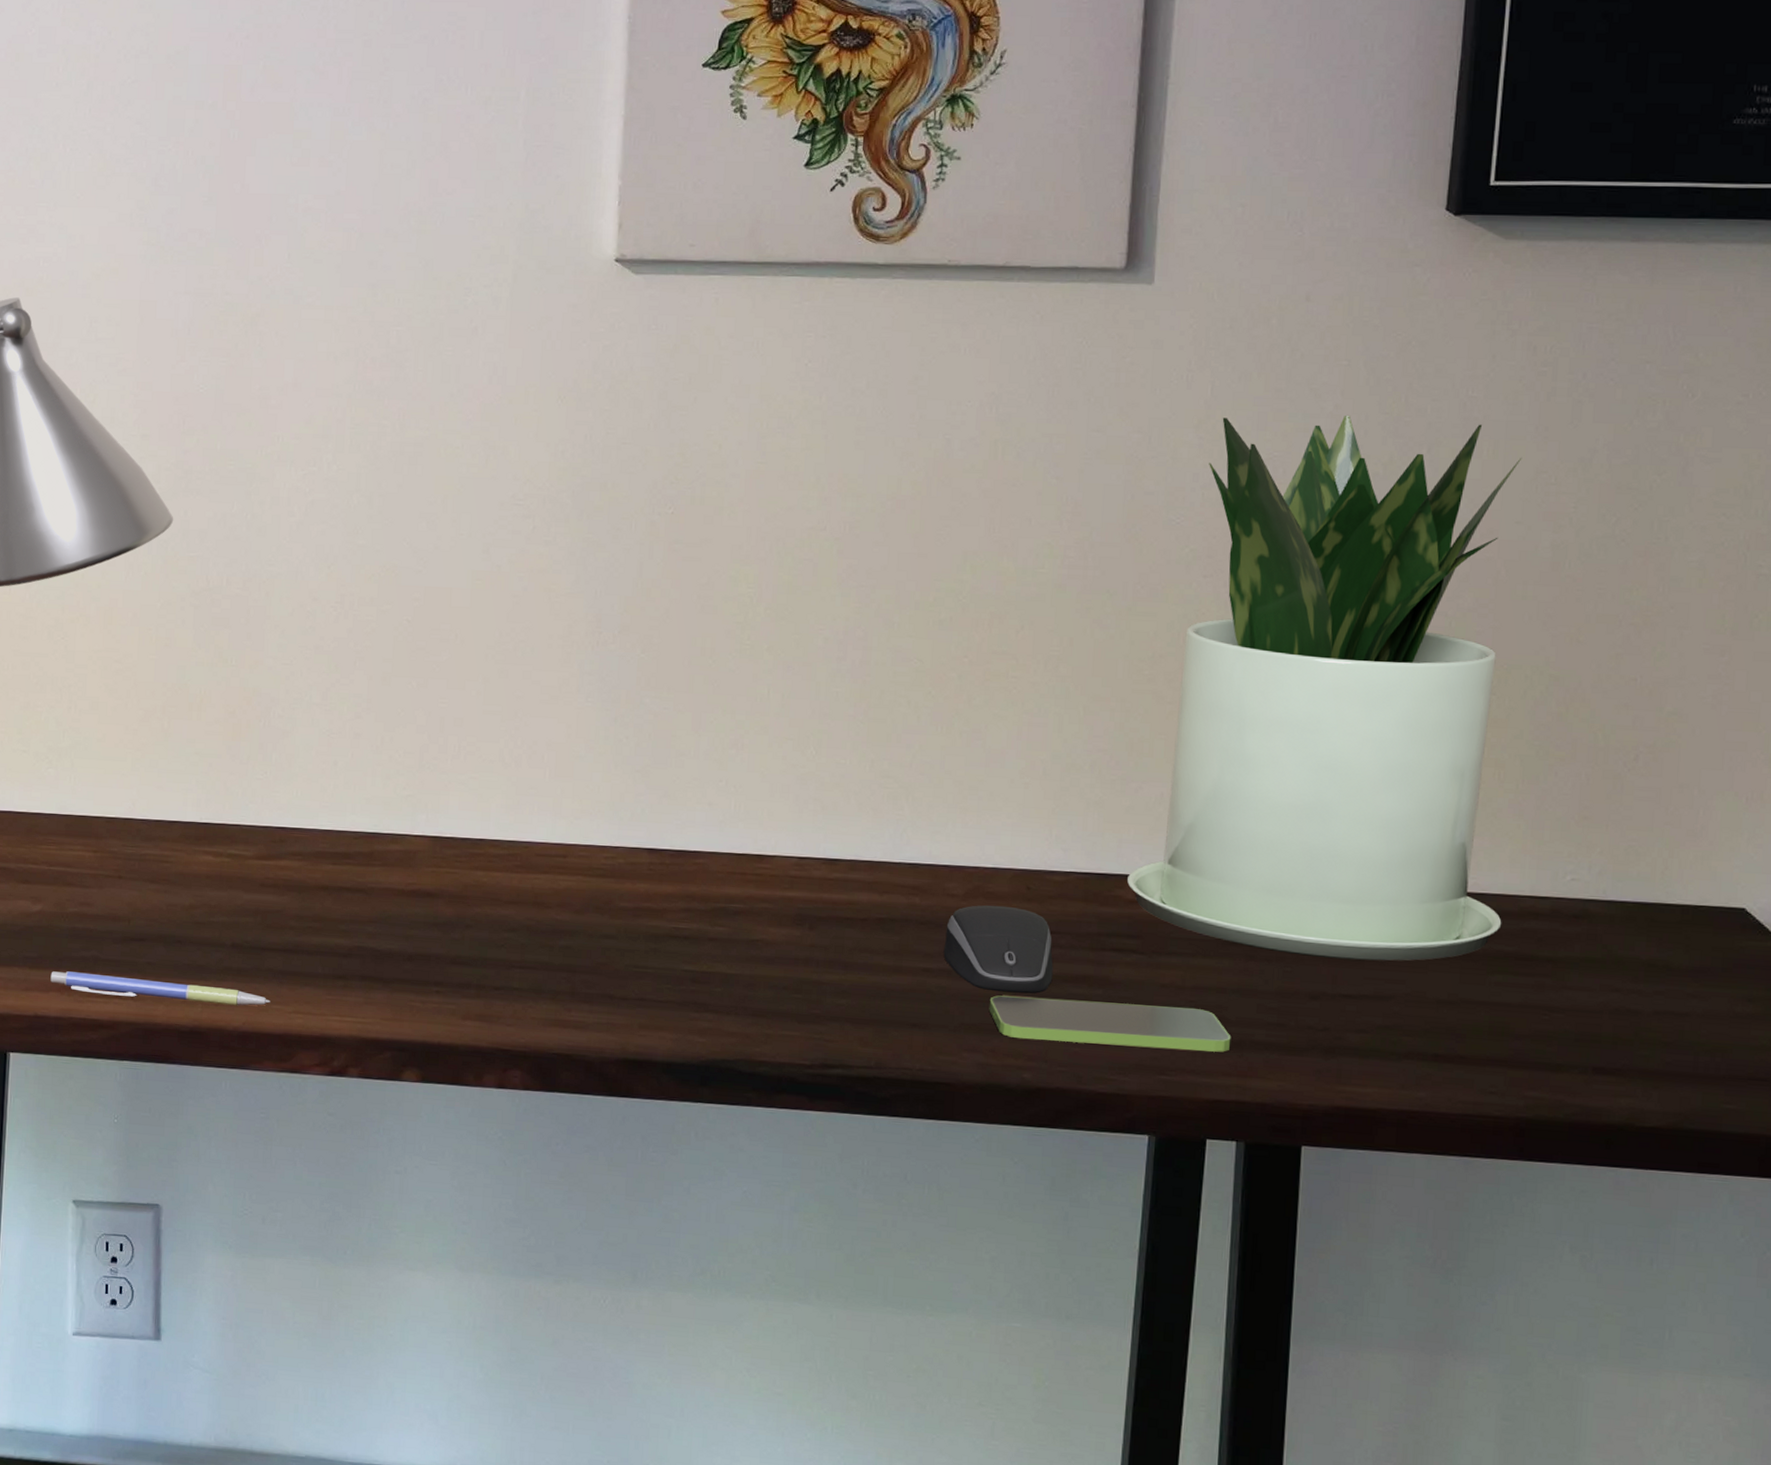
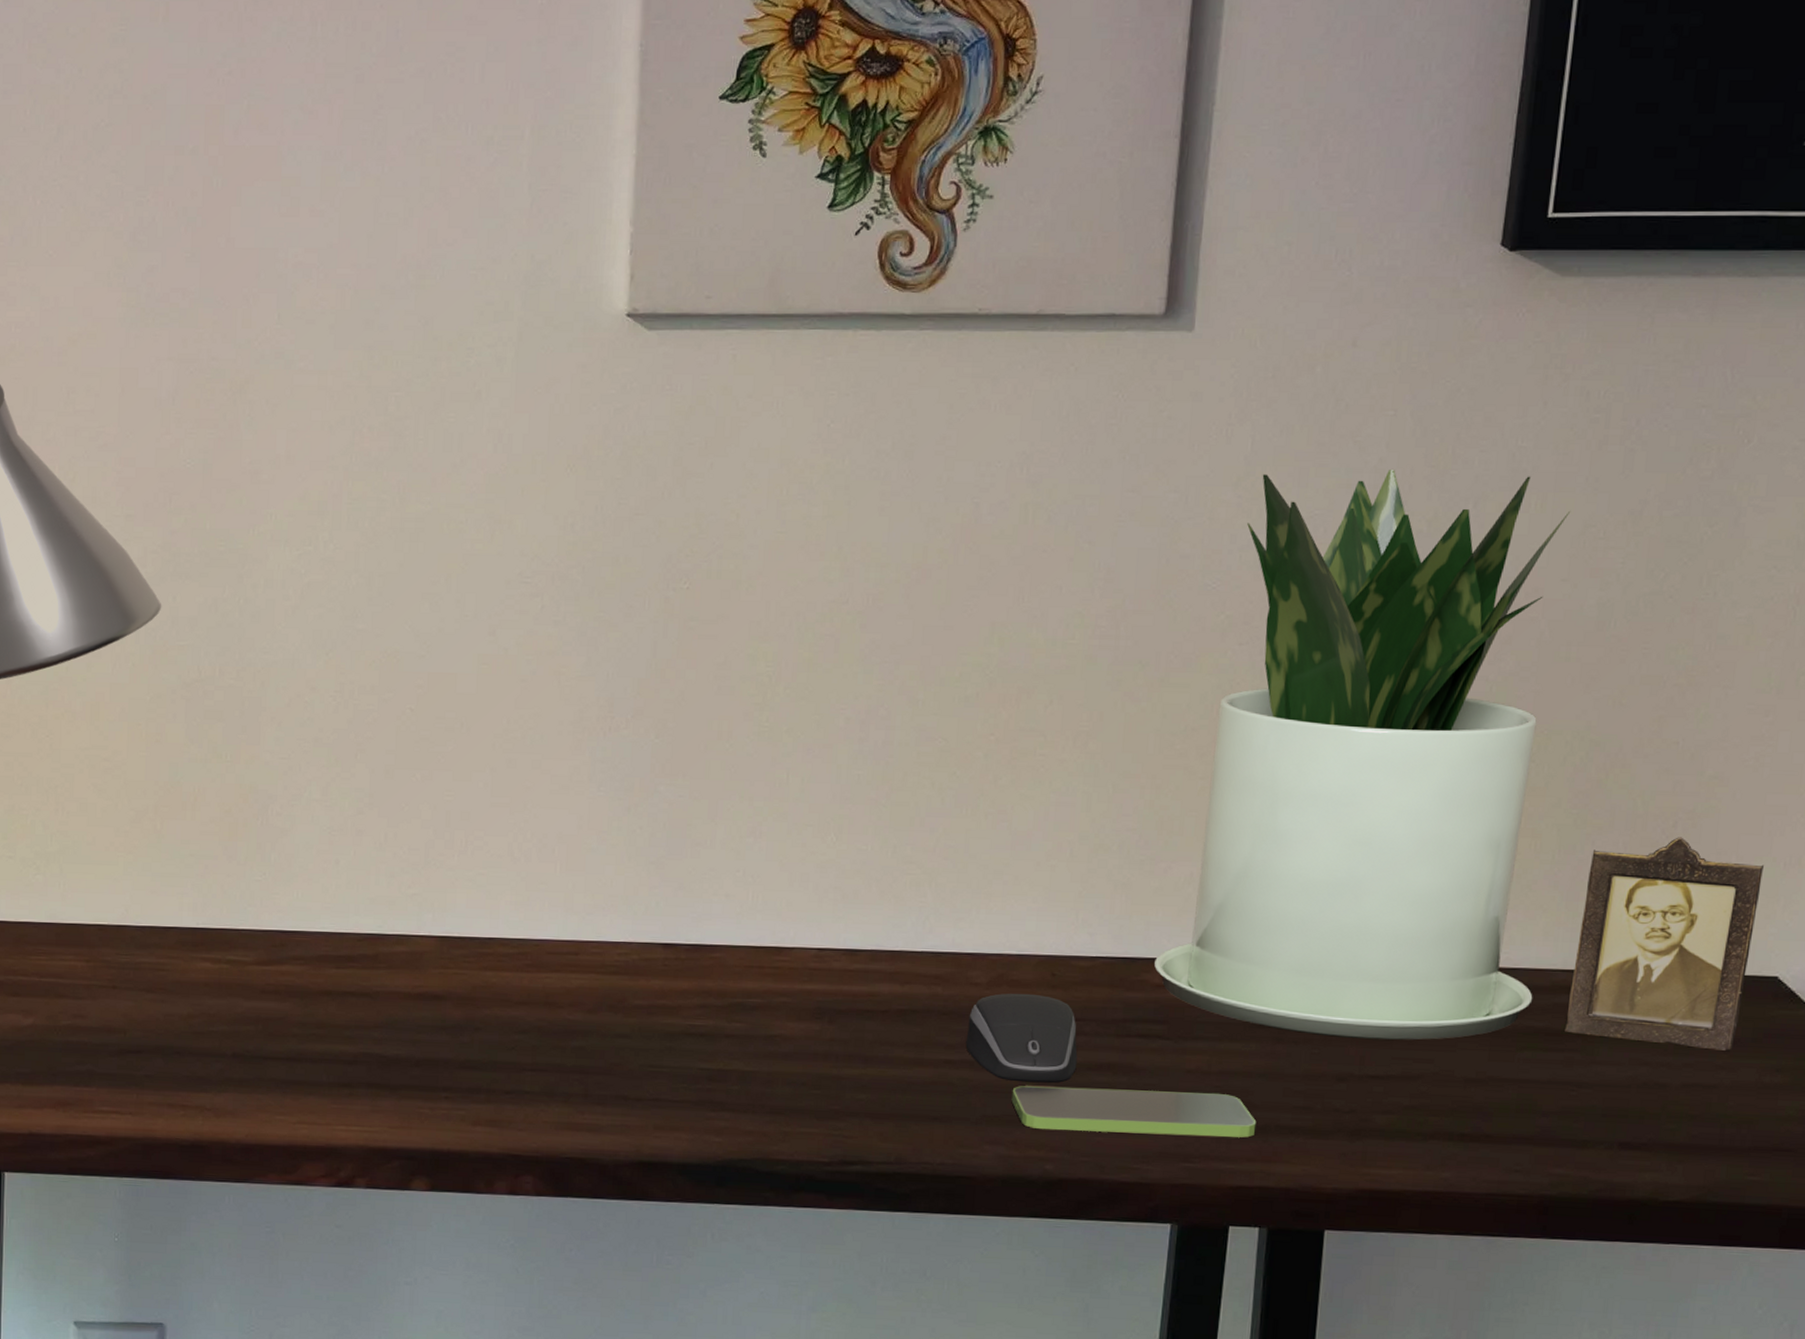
pen: present [50,971,270,1006] -> none [44,1087,274,1118]
photo frame: none [1535,770,1727,980] -> present [1565,837,1765,1051]

